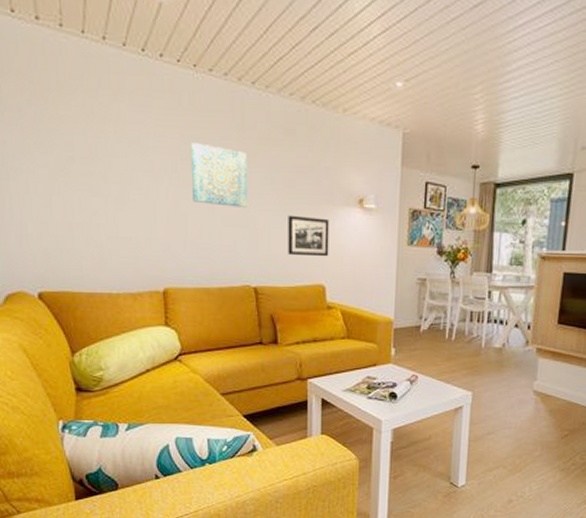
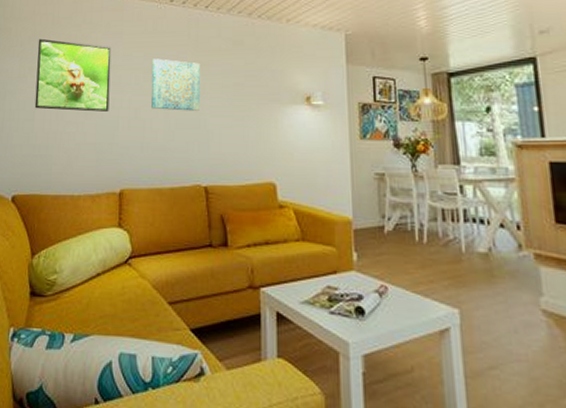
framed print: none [41,103,143,202] -> present [34,38,112,112]
picture frame: present [288,215,329,257] -> none [237,115,278,154]

